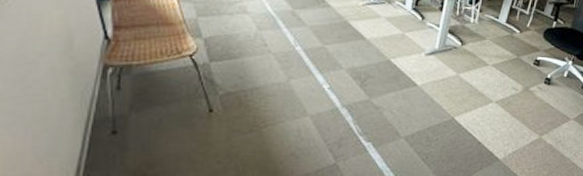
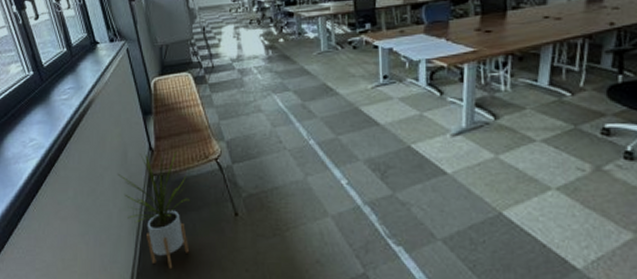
house plant: none [60,42,158,162] -> present [118,151,191,270]

